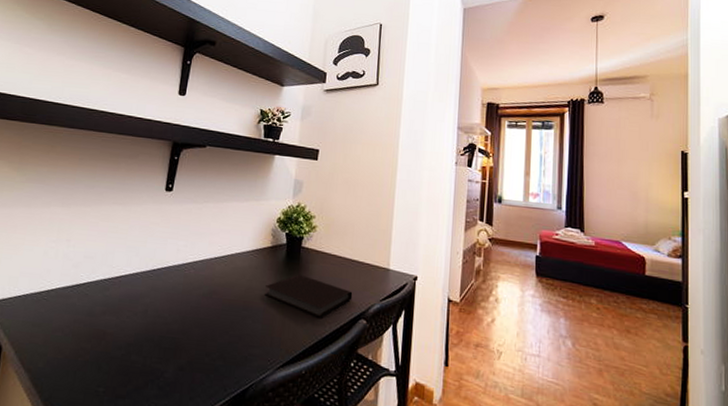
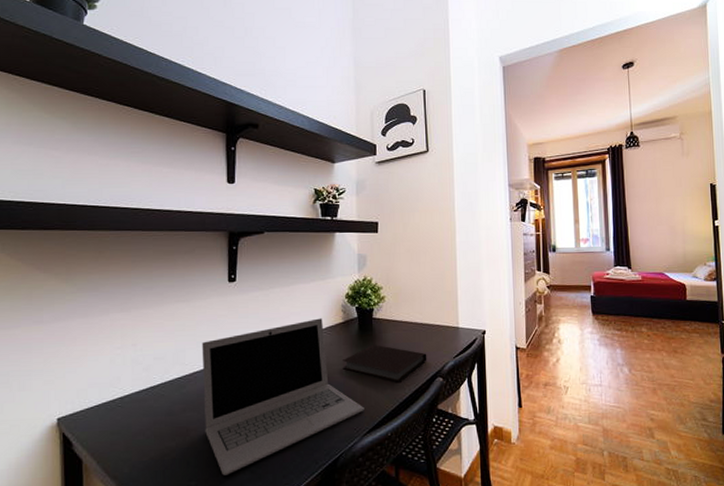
laptop: none [120,239,281,387] -> present [202,318,364,476]

